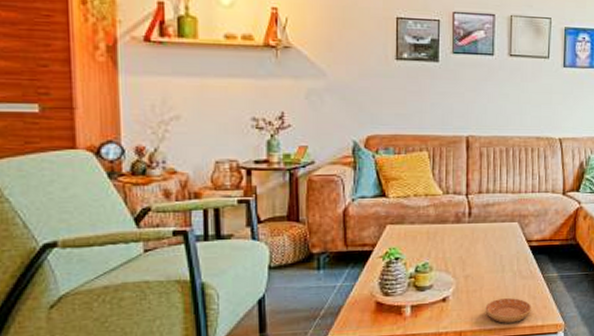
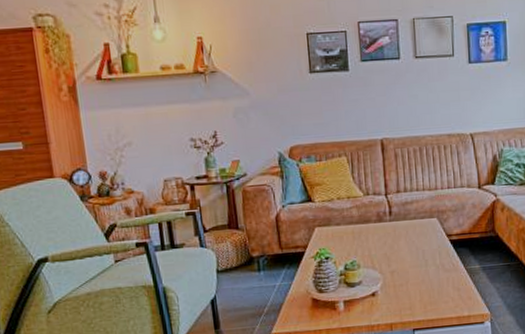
saucer: present [485,298,531,323] -> none [412,290,457,315]

